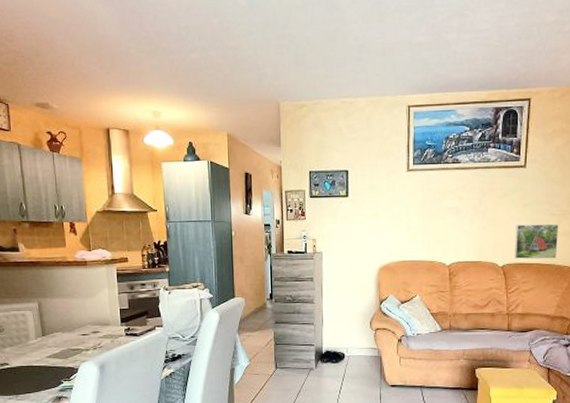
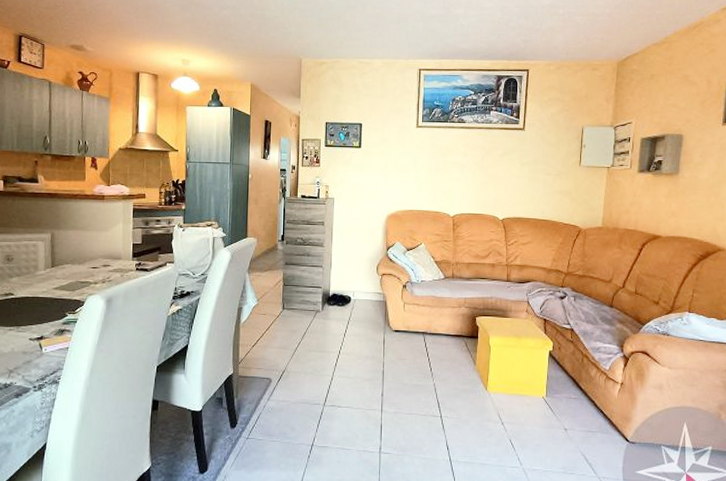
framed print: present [514,223,559,259] -> none [513,182,554,215]

